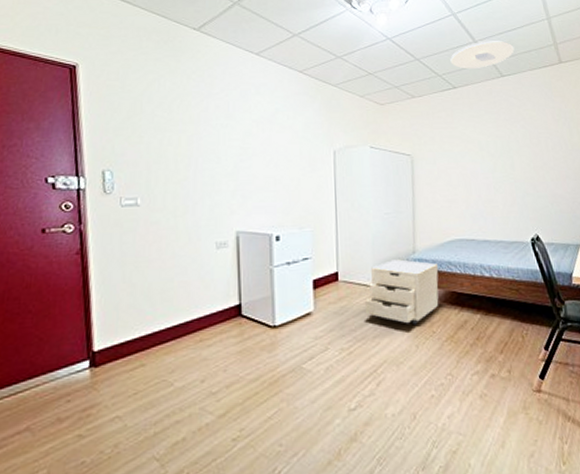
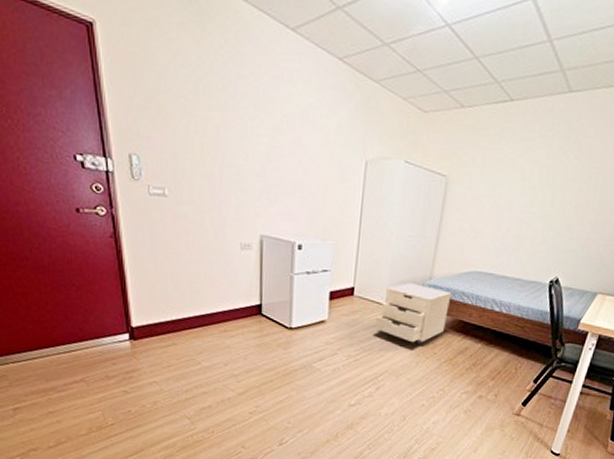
ceiling light: present [450,41,515,68] -> none [514,41,595,78]

